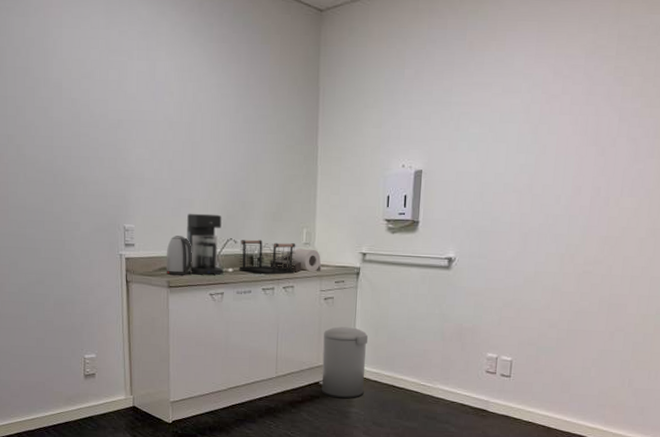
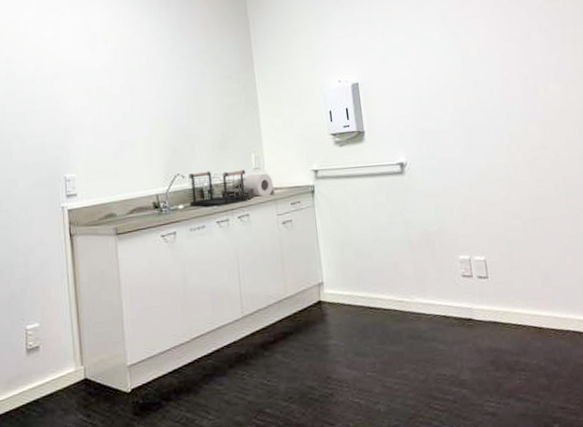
kettle: present [166,235,192,276] -> none [111,178,140,221]
coffee maker: present [187,213,224,275] -> none [131,151,174,217]
pedal bin: present [319,326,368,399] -> none [287,249,340,332]

